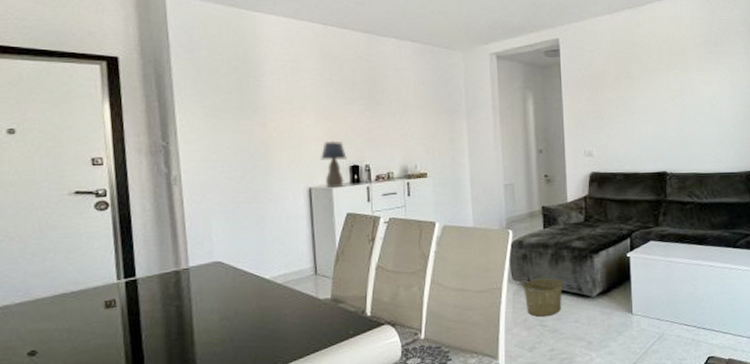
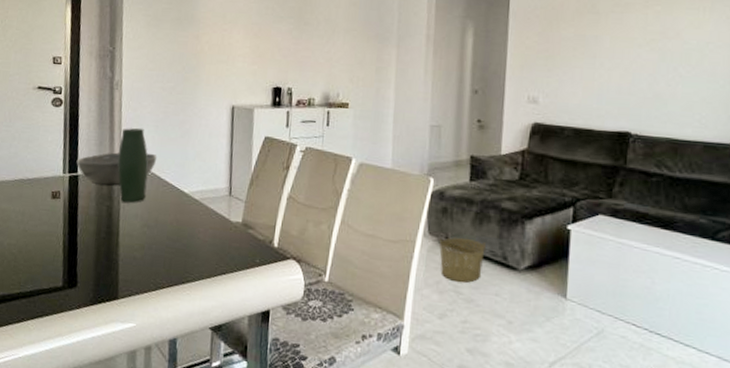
bowl: none [133,245,231,286] -> present [76,152,158,187]
vase: none [183,221,222,300] -> present [117,127,149,204]
table lamp: present [321,140,347,187] -> none [246,59,271,108]

